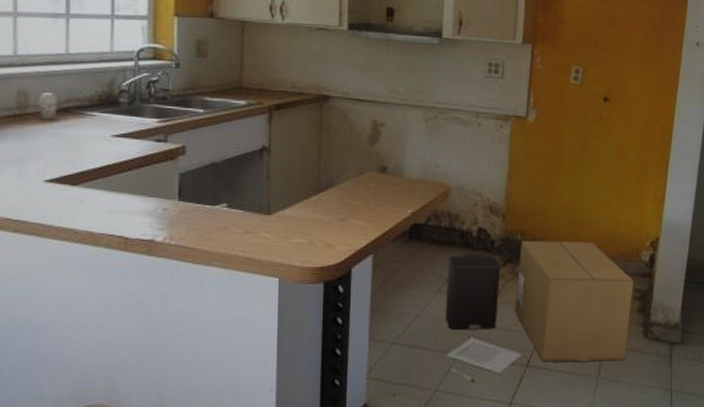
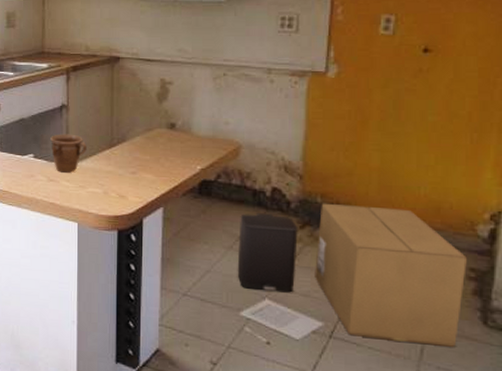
mug: none [248,179,291,223] -> present [50,134,87,173]

